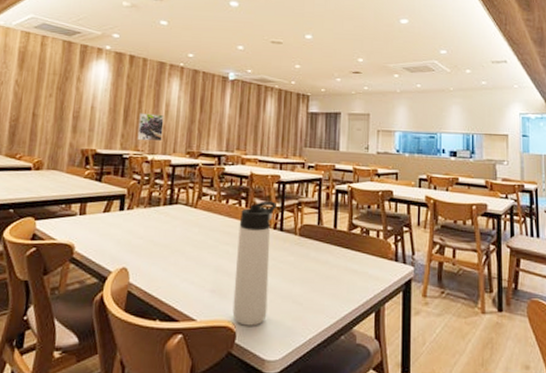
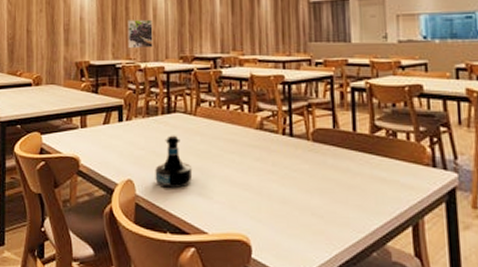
tequila bottle: none [150,225,188,278] -> present [155,135,193,189]
thermos bottle: present [232,201,276,326] -> none [243,104,284,240]

